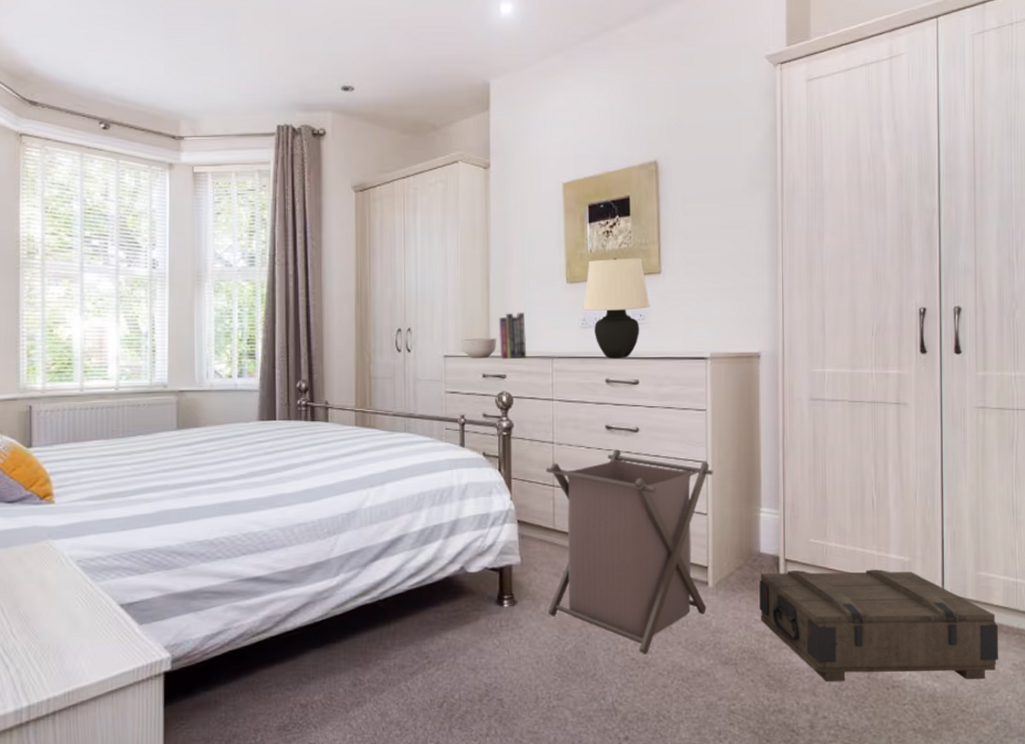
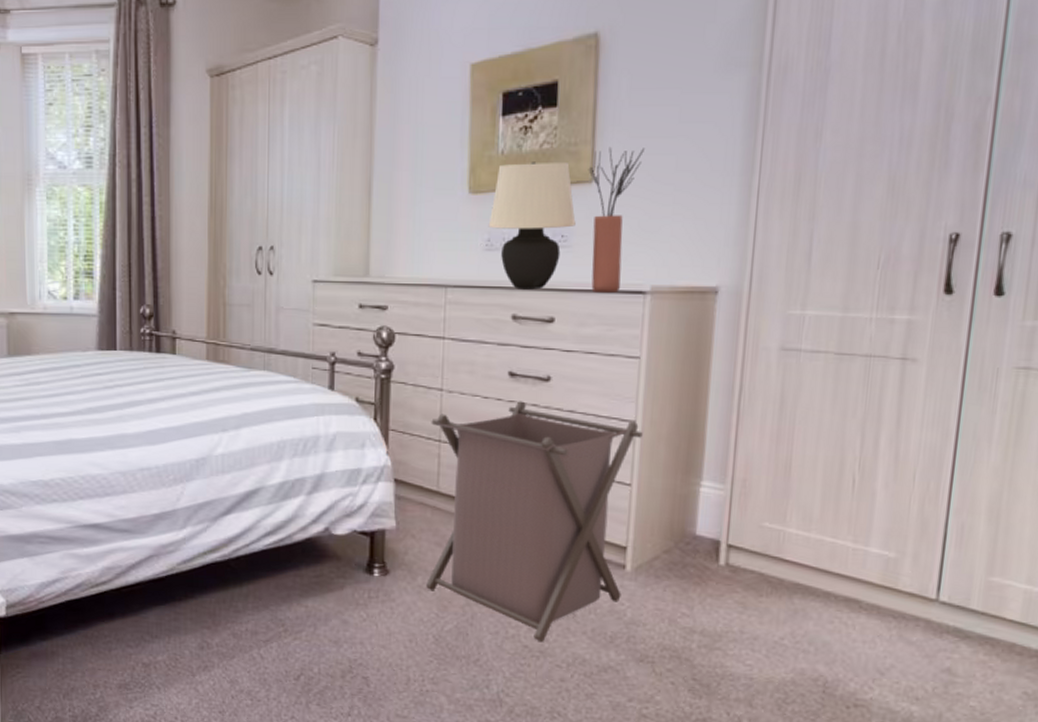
bowl: present [461,338,497,359] -> none [334,260,378,286]
books: present [498,311,527,360] -> none [380,228,415,288]
vase: none [656,246,698,360] -> present [588,146,646,294]
ammo crate: present [759,569,999,681] -> none [689,558,1010,706]

